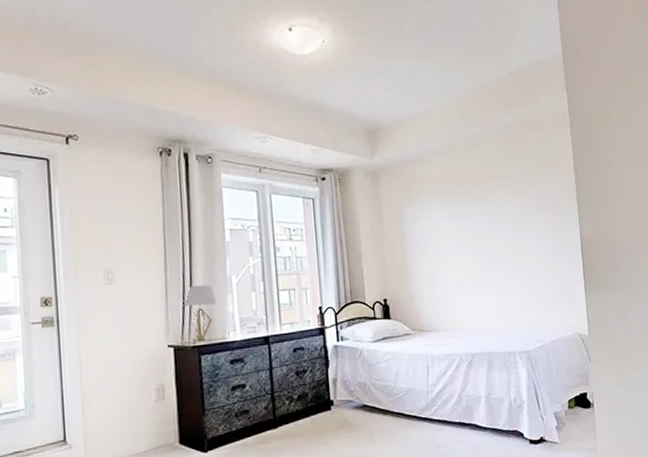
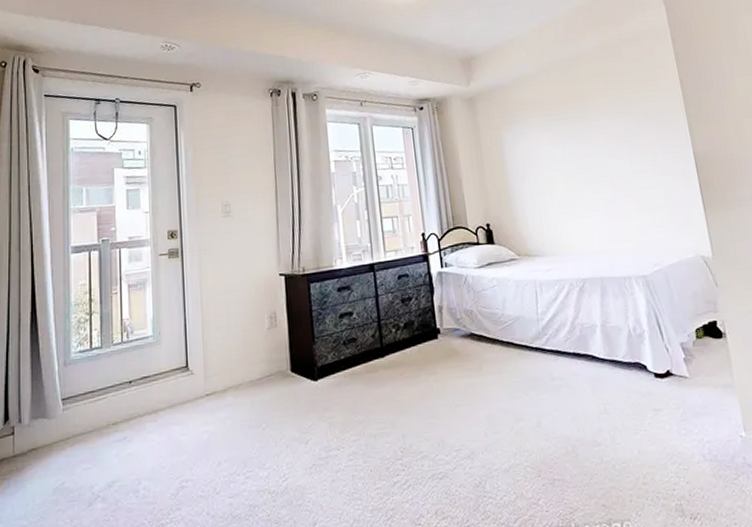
table lamp: present [183,285,217,341] -> none [292,215,324,270]

